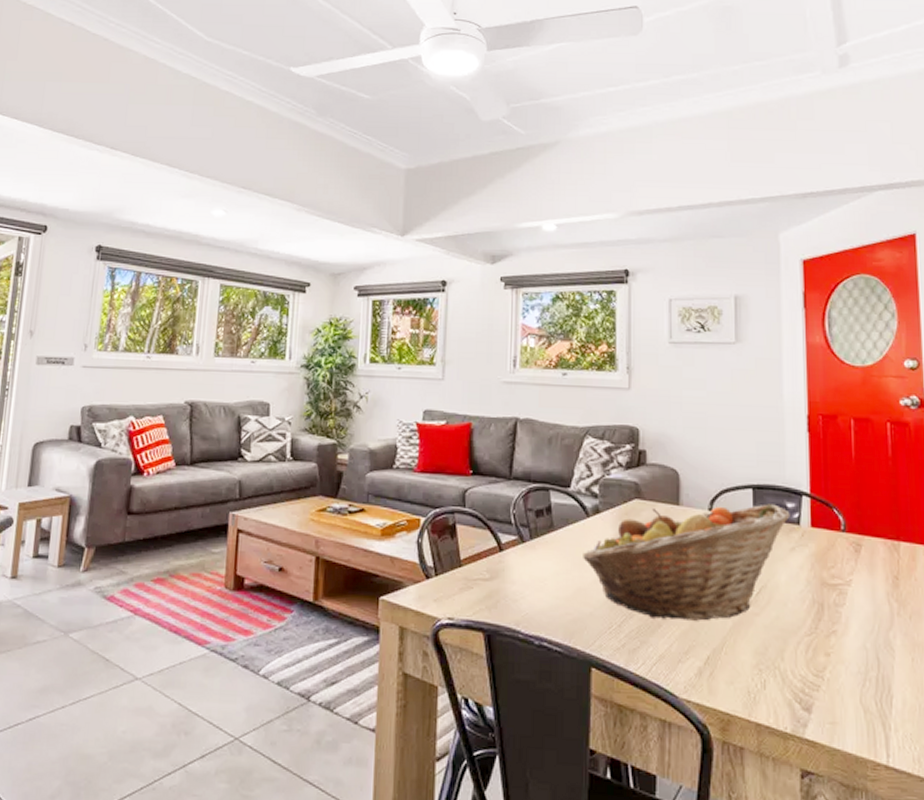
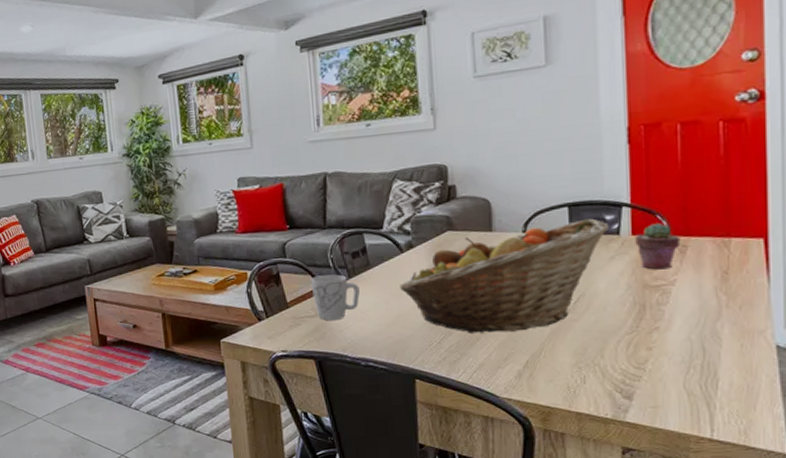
mug: none [489,532,540,587] -> present [310,274,360,320]
potted succulent: none [814,516,856,568] -> present [635,222,681,270]

